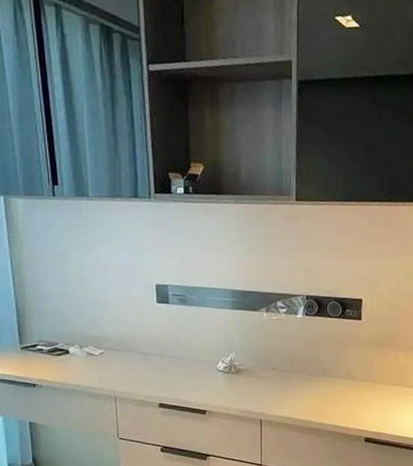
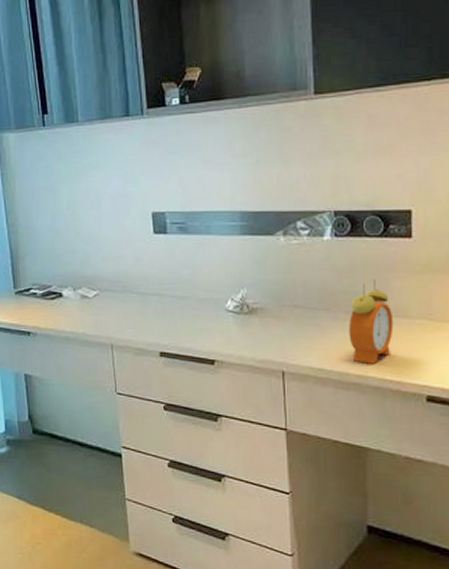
alarm clock: none [312,350,345,414] -> present [349,279,394,364]

